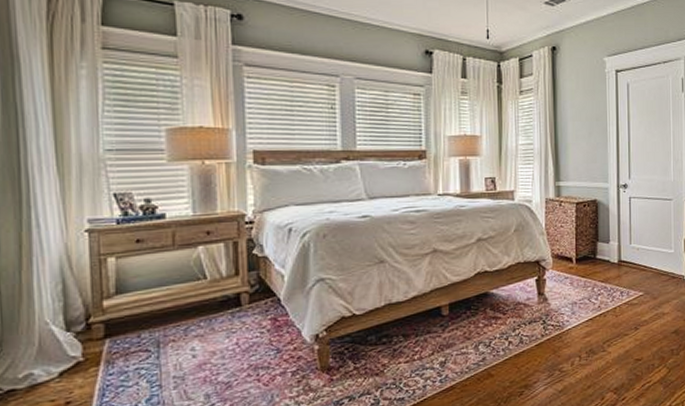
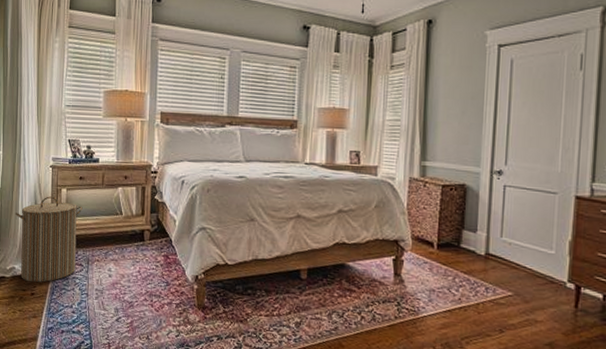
laundry hamper: none [27,269,144,388] -> present [15,196,83,283]

